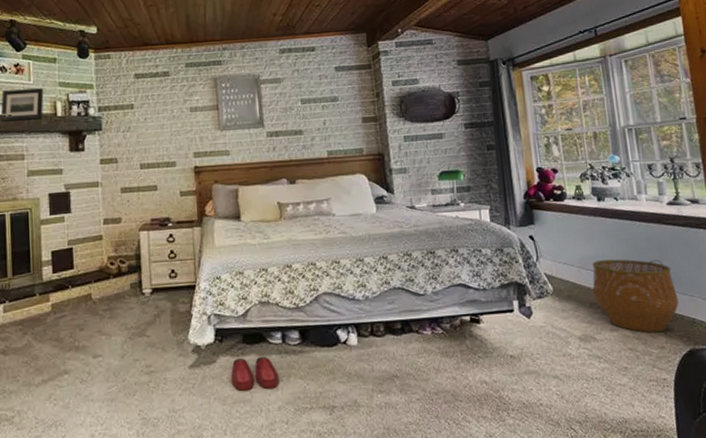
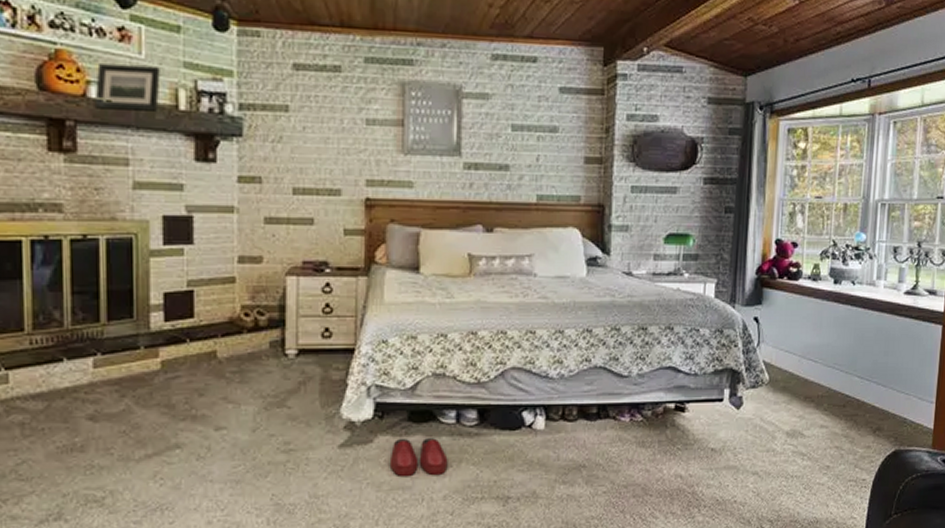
basket: present [591,259,679,333] -> none [809,350,895,431]

